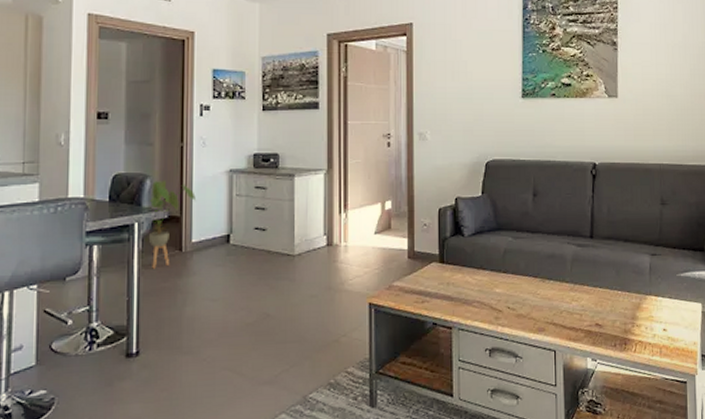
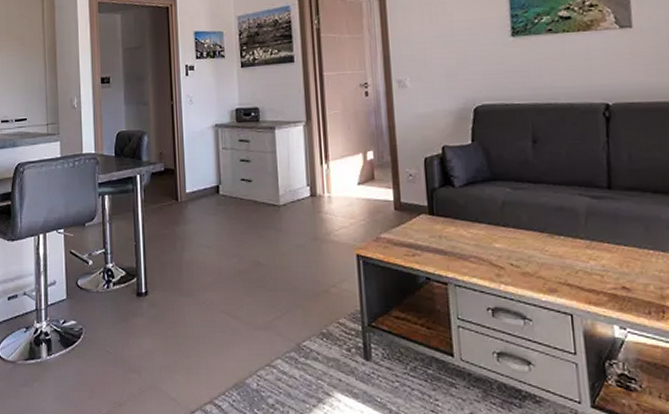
house plant: present [148,179,196,269] -> none [148,135,187,217]

